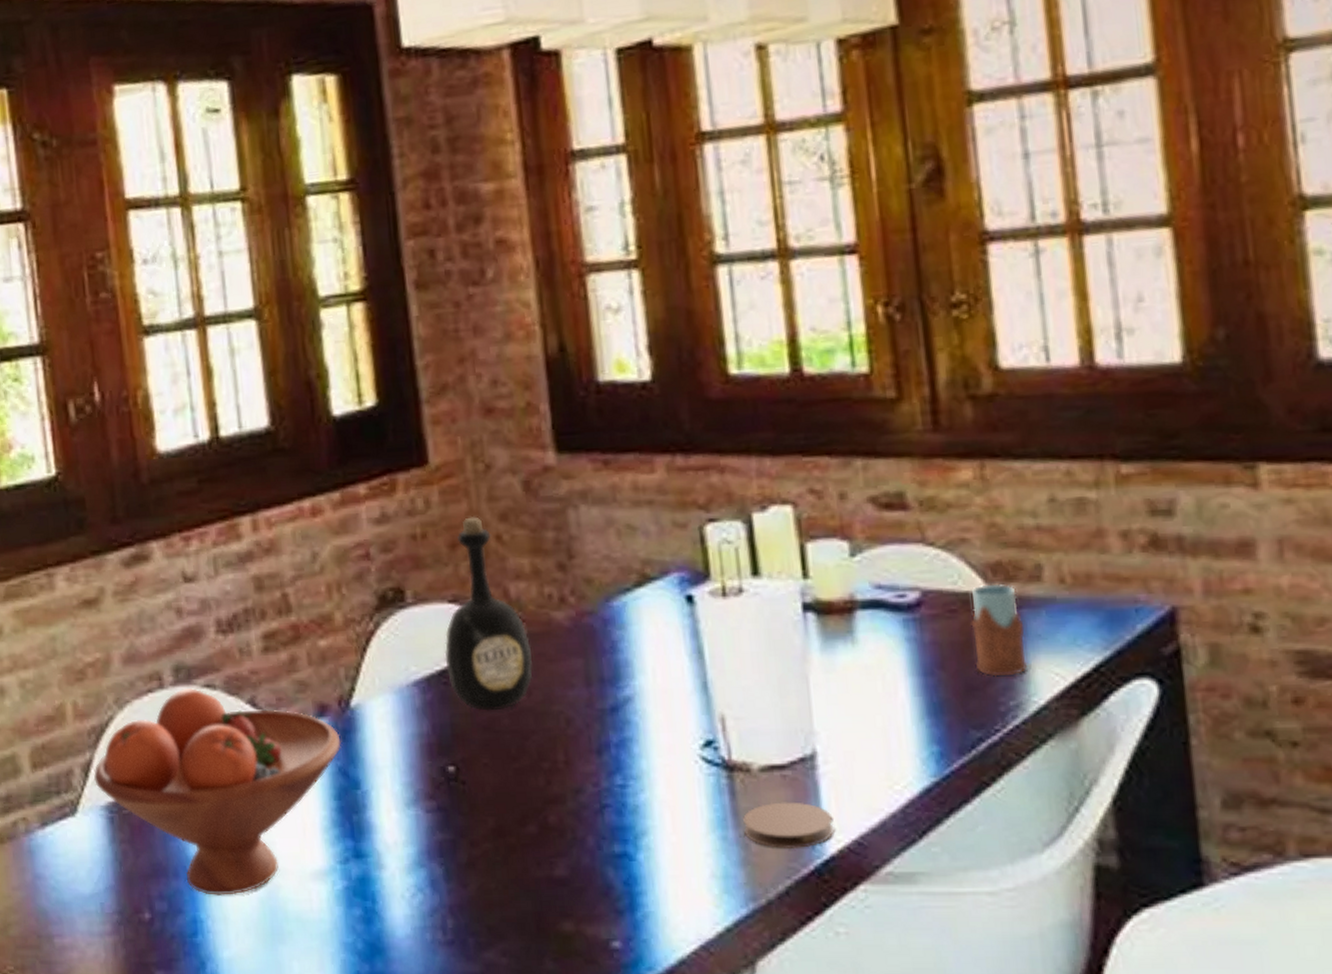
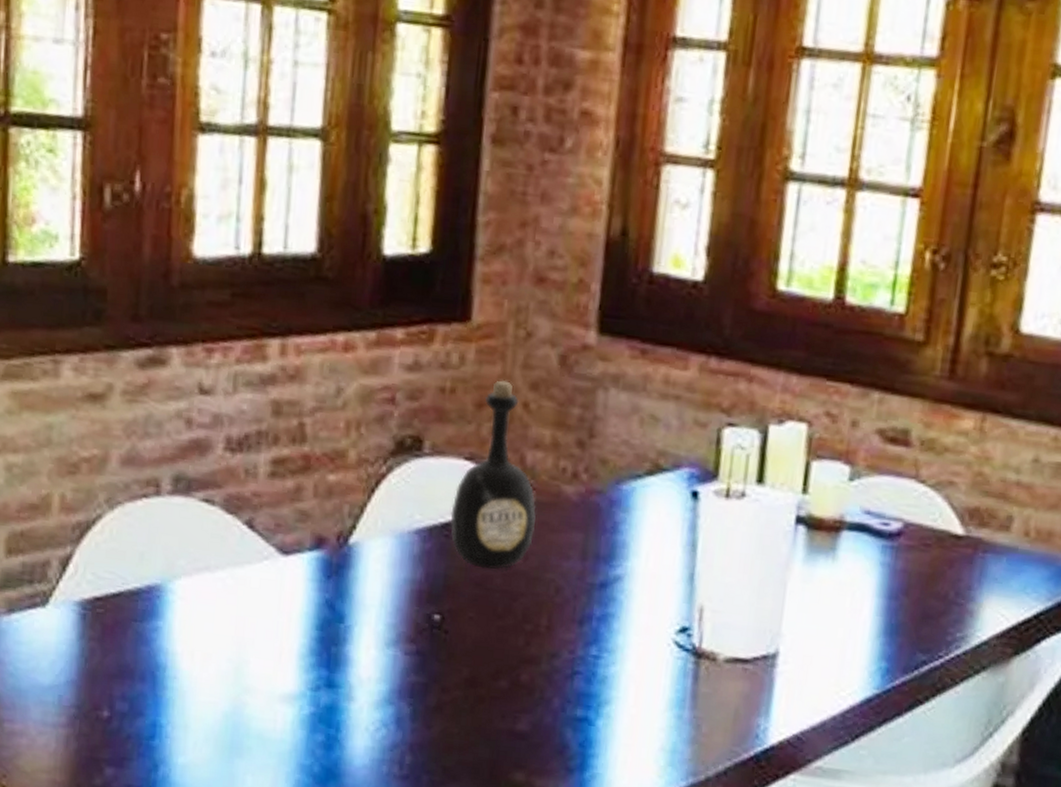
fruit bowl: present [93,687,341,895] -> none [71,498,333,706]
coaster: present [743,802,834,850] -> none [699,691,781,735]
drinking glass: present [971,583,1028,677] -> none [935,526,986,611]

